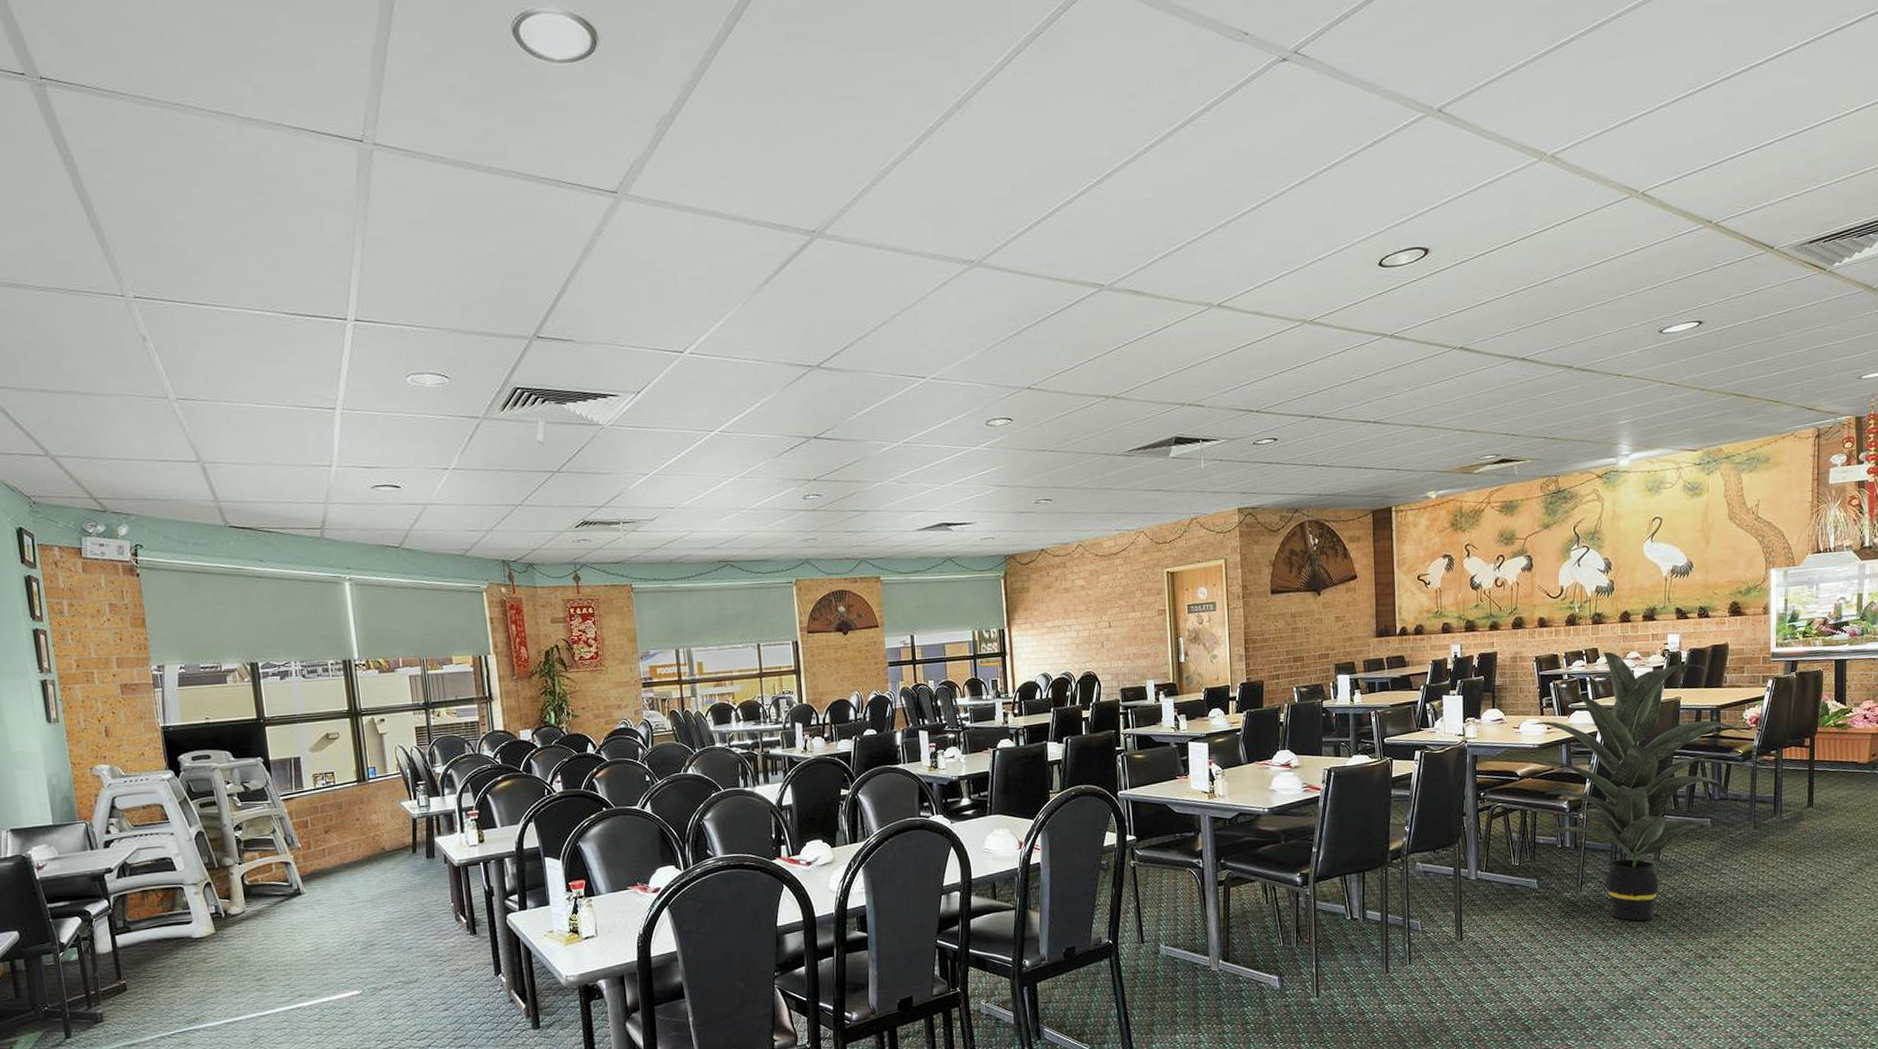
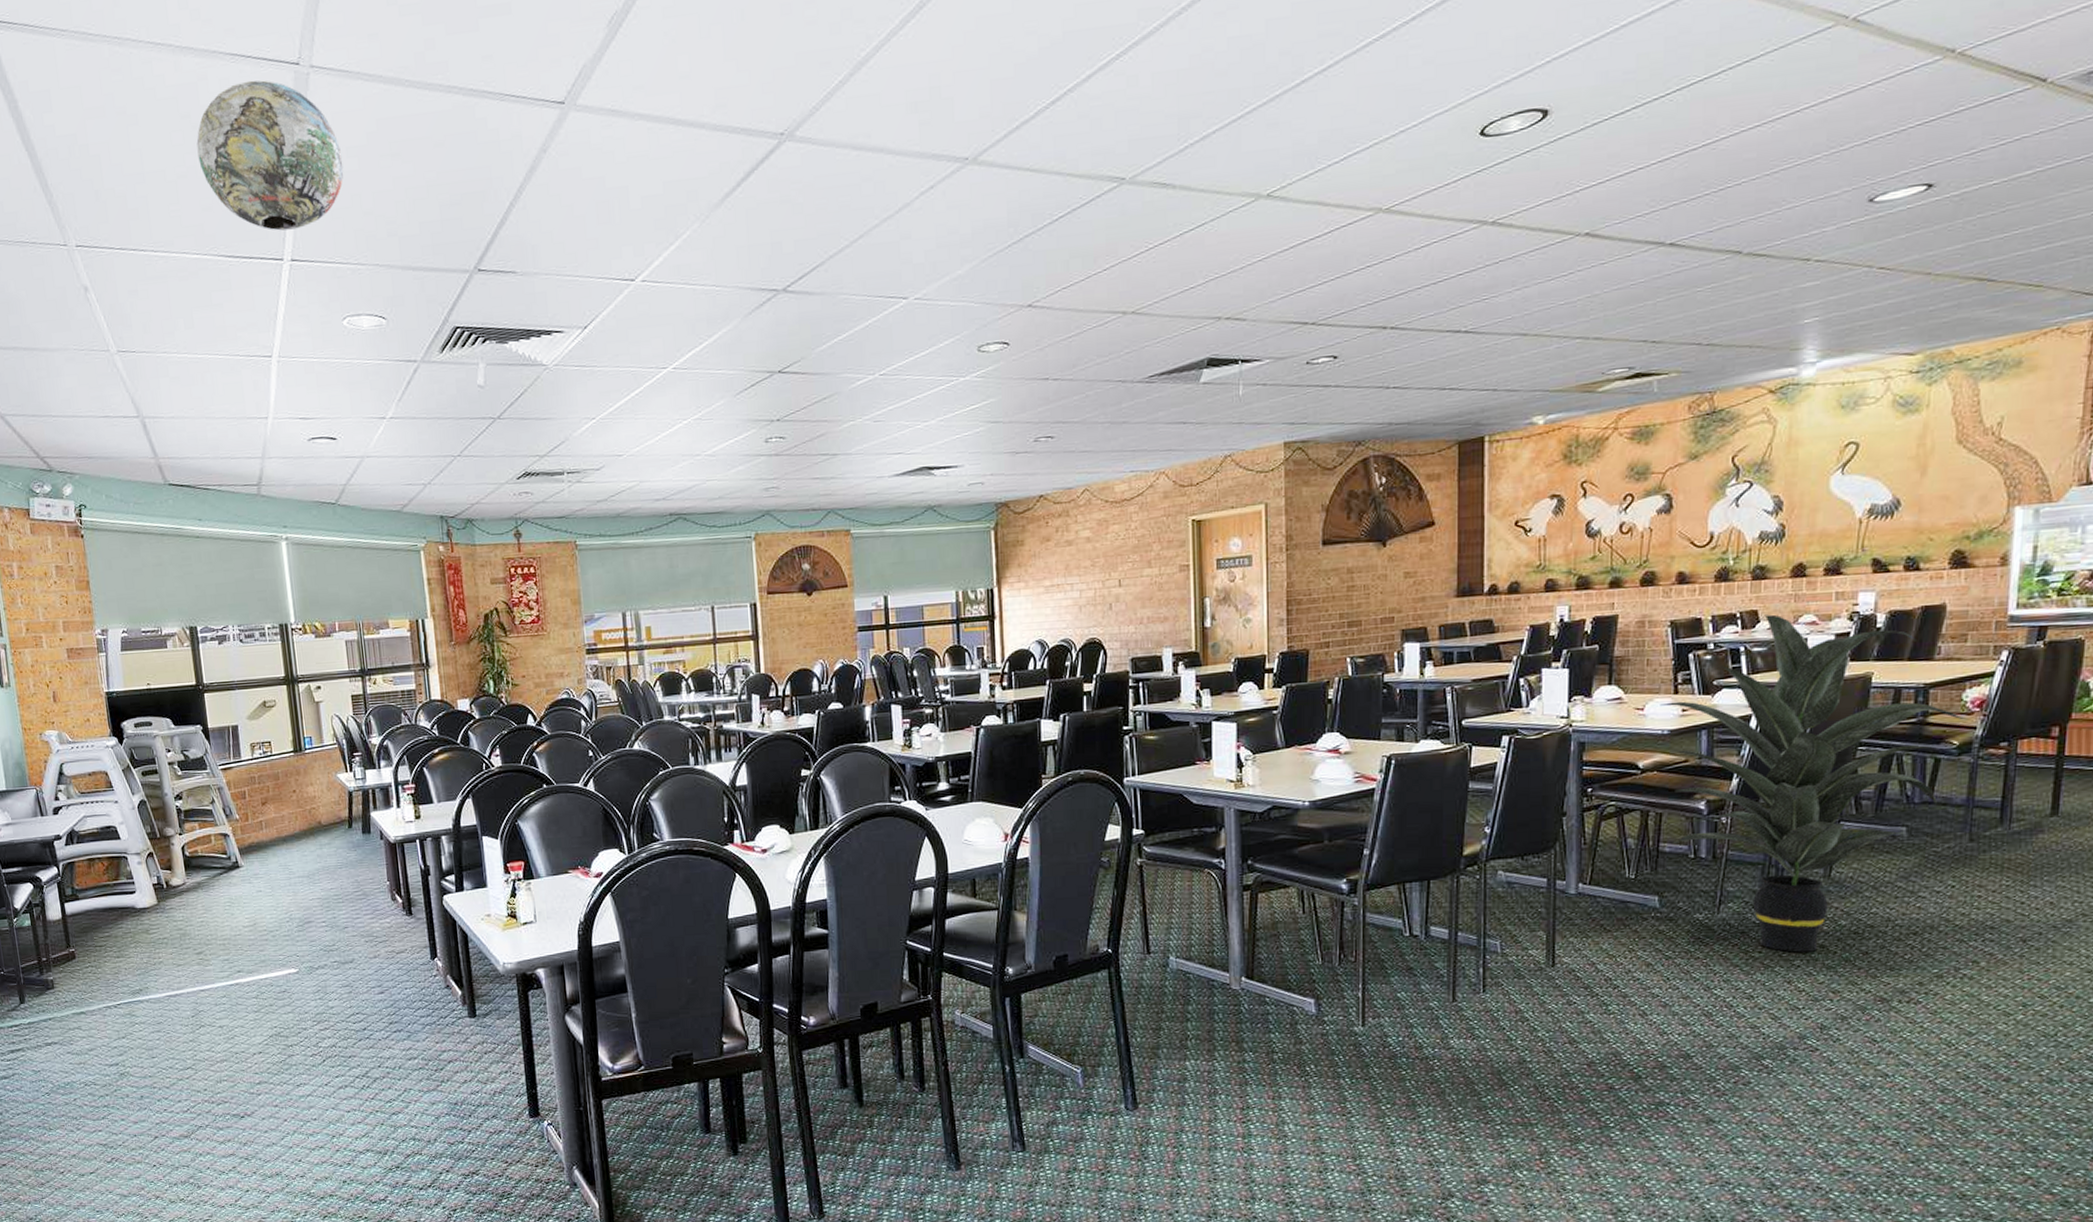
paper lantern: none [259,153,407,293] -> present [196,80,344,231]

